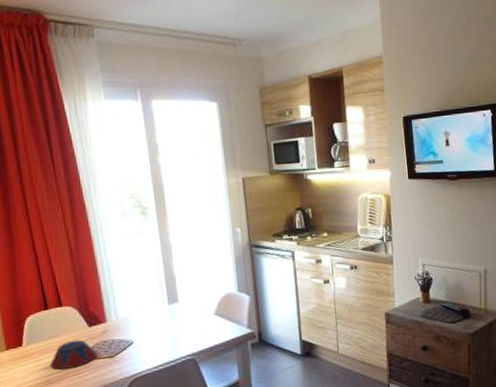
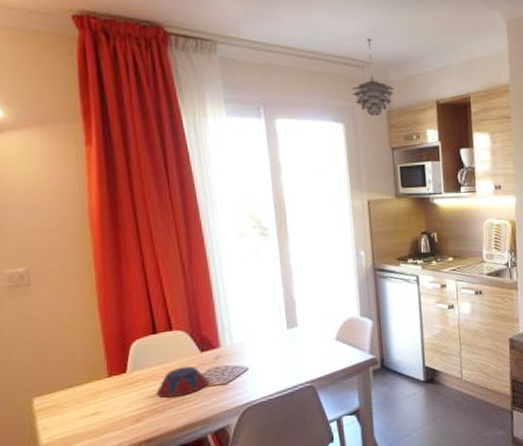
pendant light: none [224,15,266,93] -> present [351,38,395,116]

